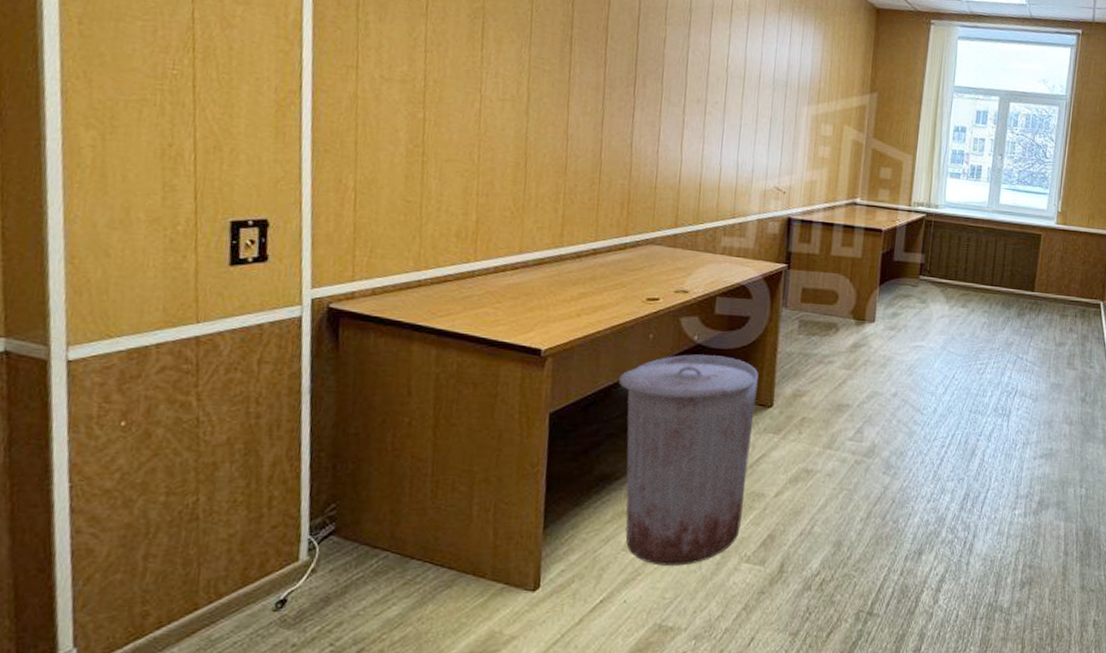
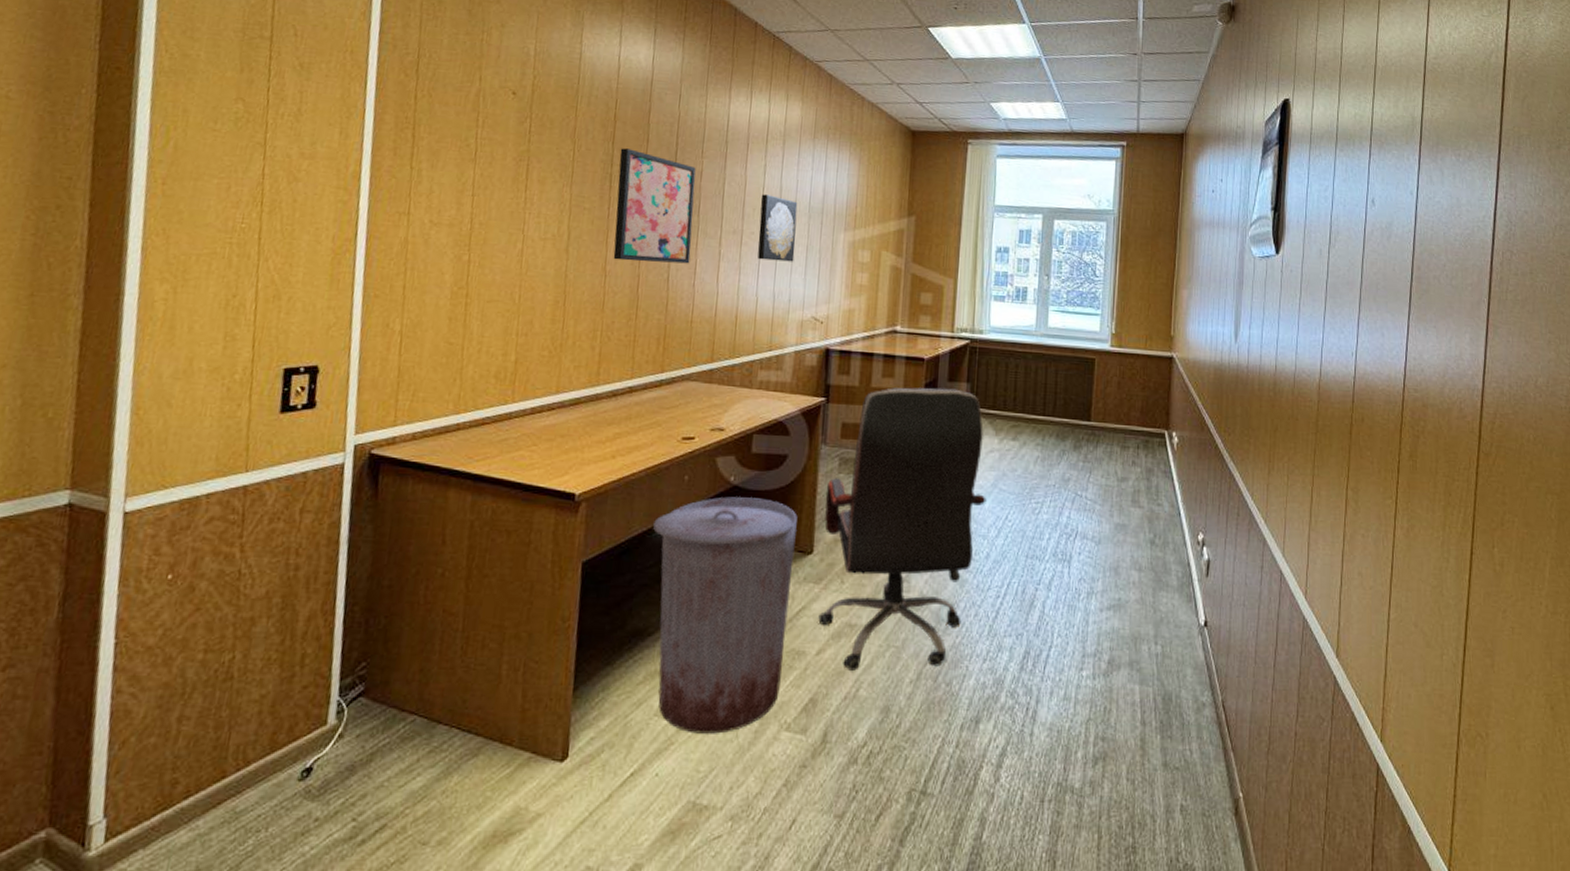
wall art: none [575,10,659,131] -> present [613,148,696,264]
wall art: none [721,64,762,133] -> present [757,194,798,262]
office chair: none [777,256,936,510] -> present [818,387,986,671]

